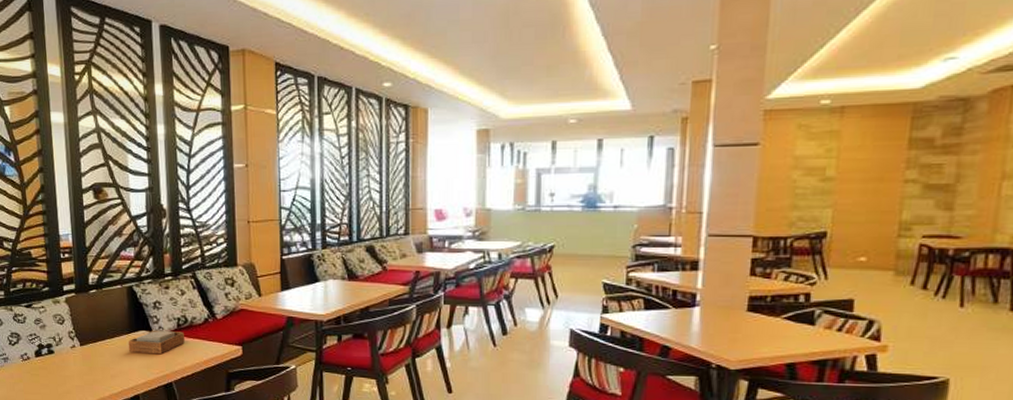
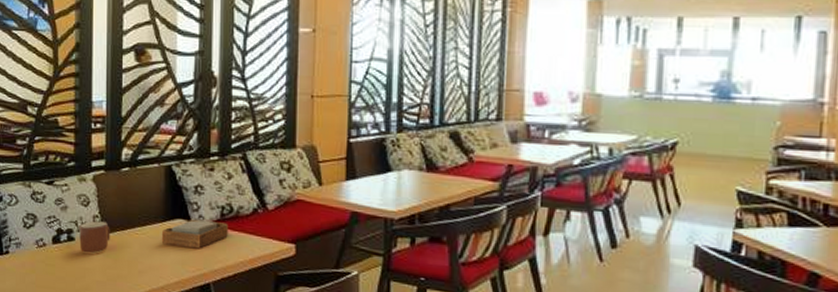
mug: none [57,336,85,365] -> present [79,221,110,255]

